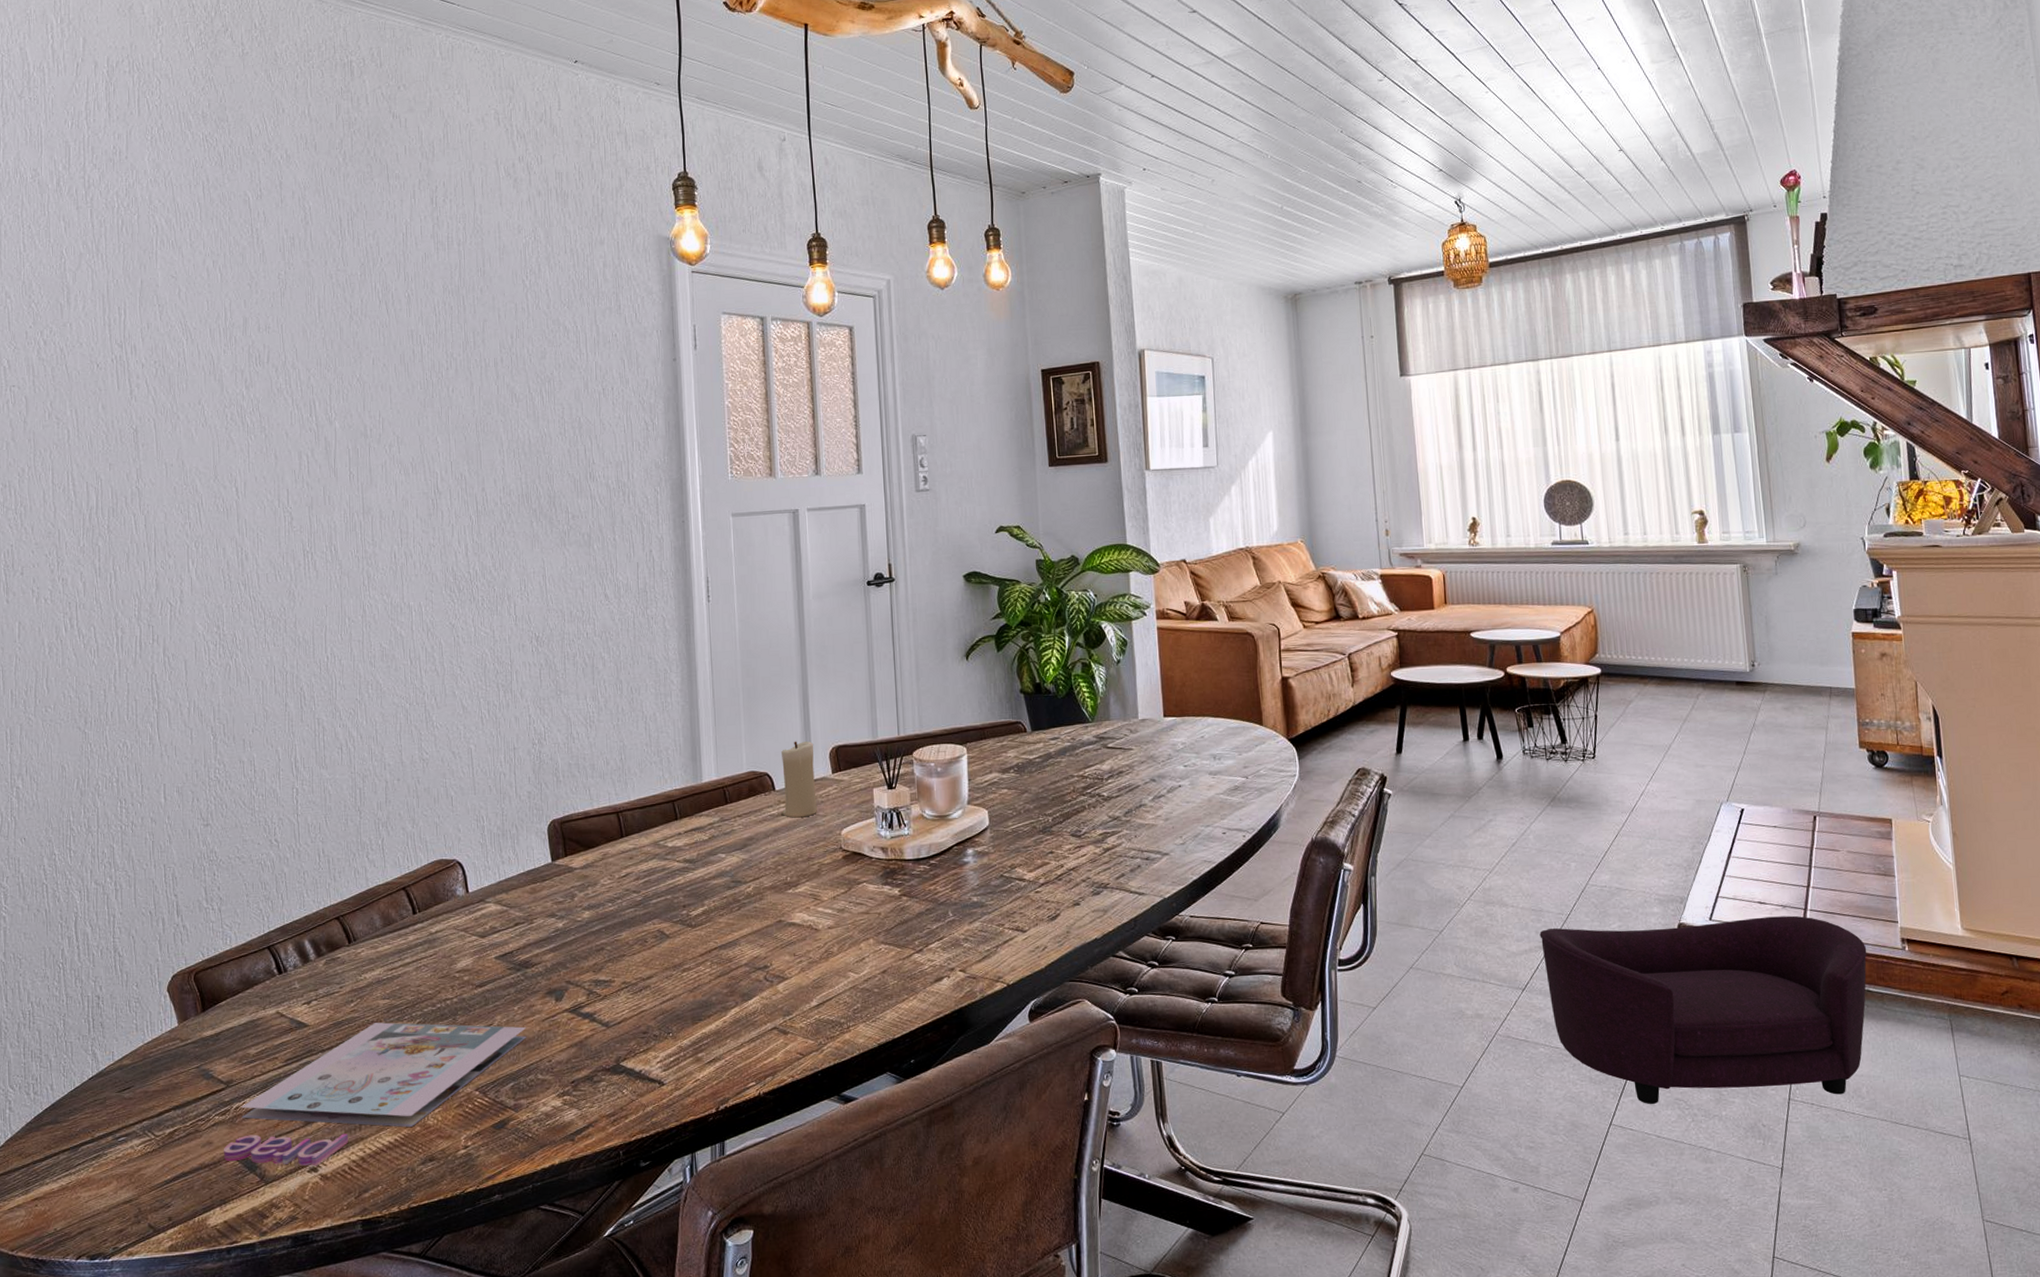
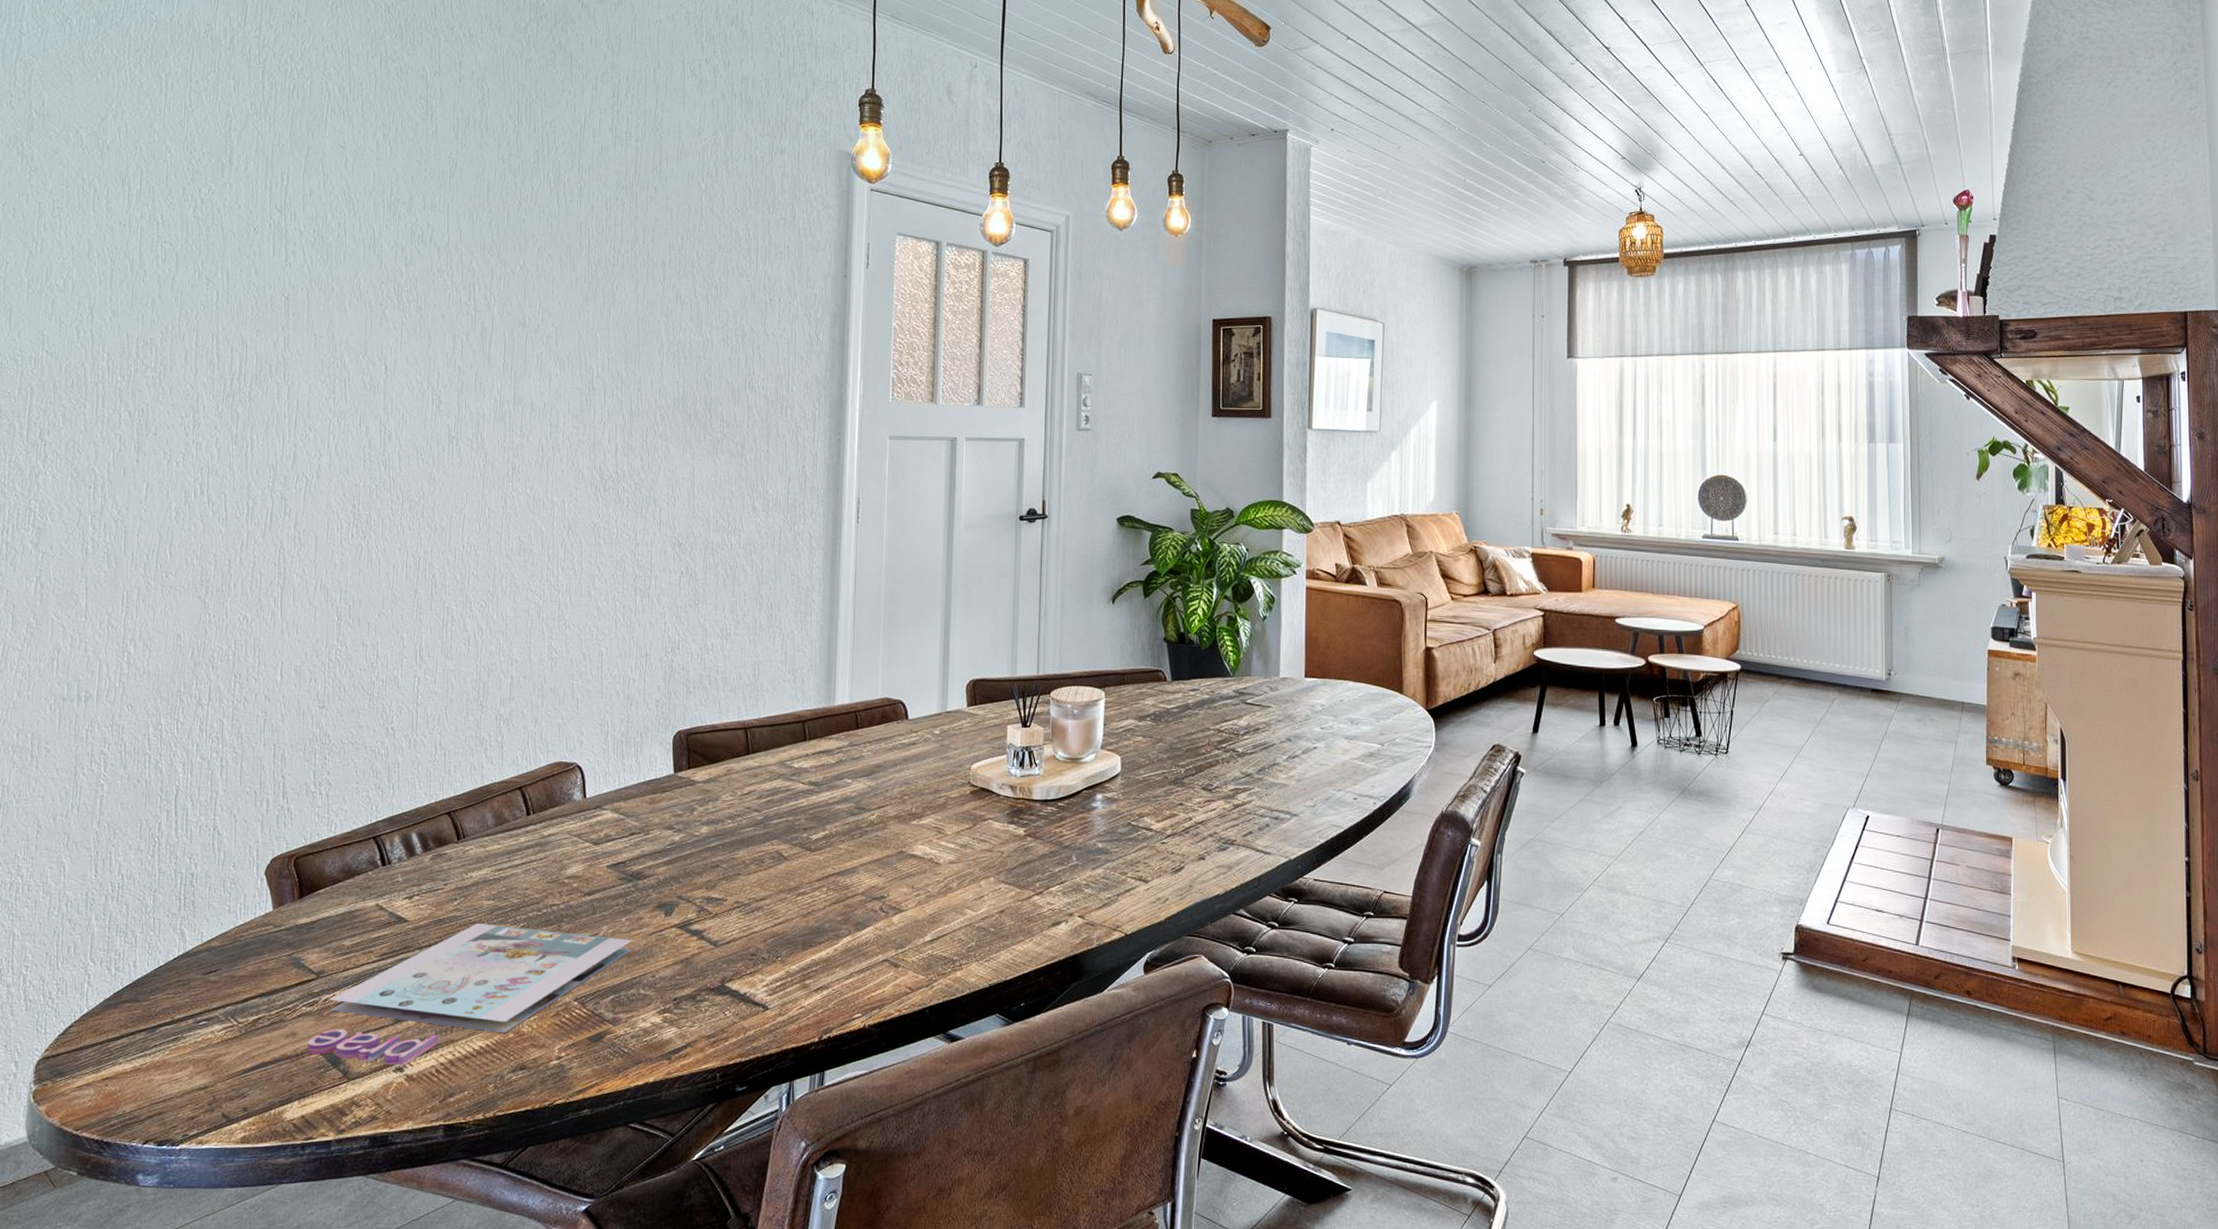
candle: present [781,741,817,818] -> none [913,671,951,749]
dog bed: present [1539,915,1867,1104] -> none [1659,920,1978,1108]

